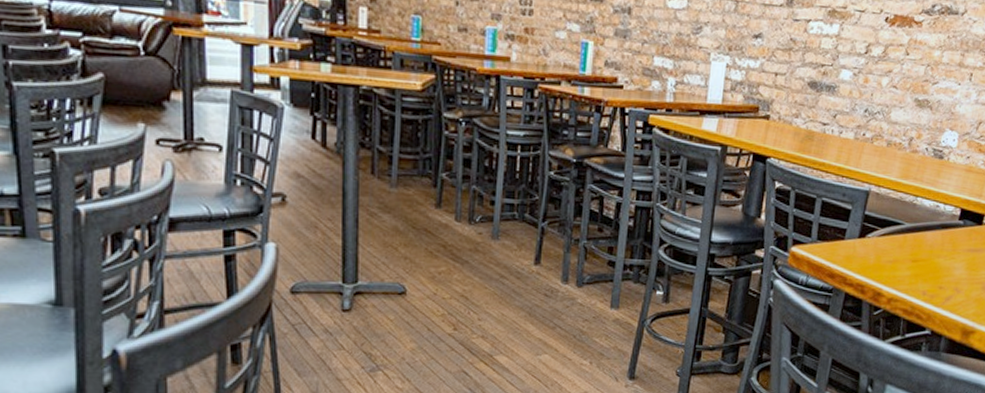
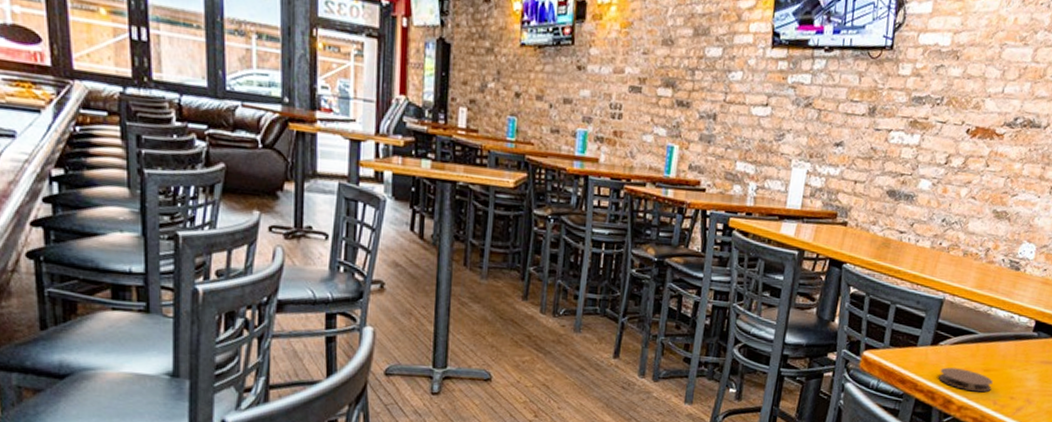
coaster: none [868,259,921,283] -> present [939,367,993,392]

